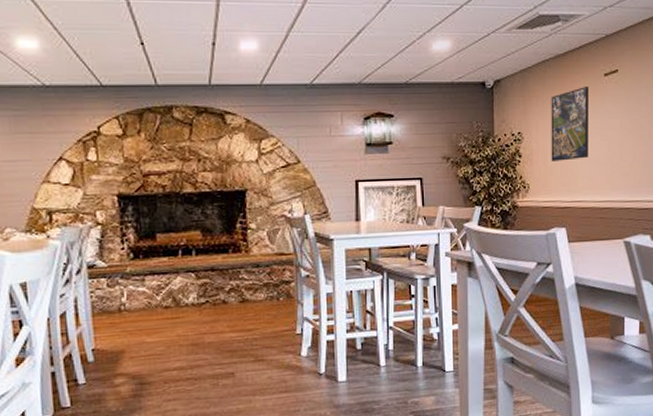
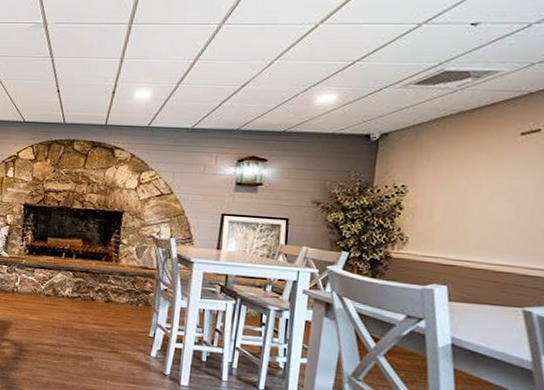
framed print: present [551,87,588,161] -> none [438,145,498,219]

